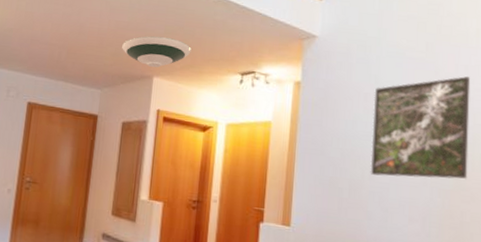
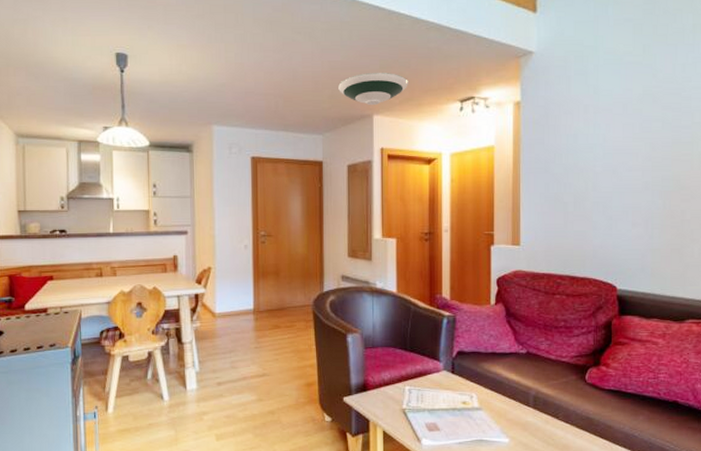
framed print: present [370,76,471,179] -> none [593,75,688,186]

